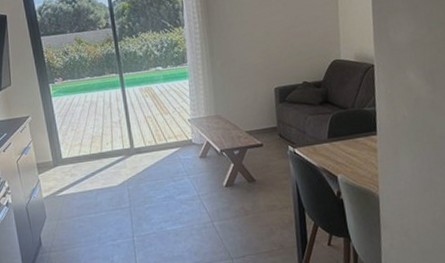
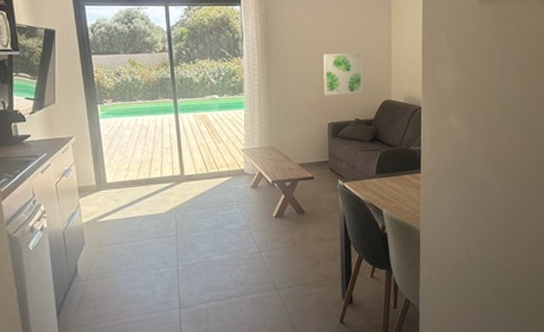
wall art: none [266,12,310,60] -> present [323,53,364,96]

